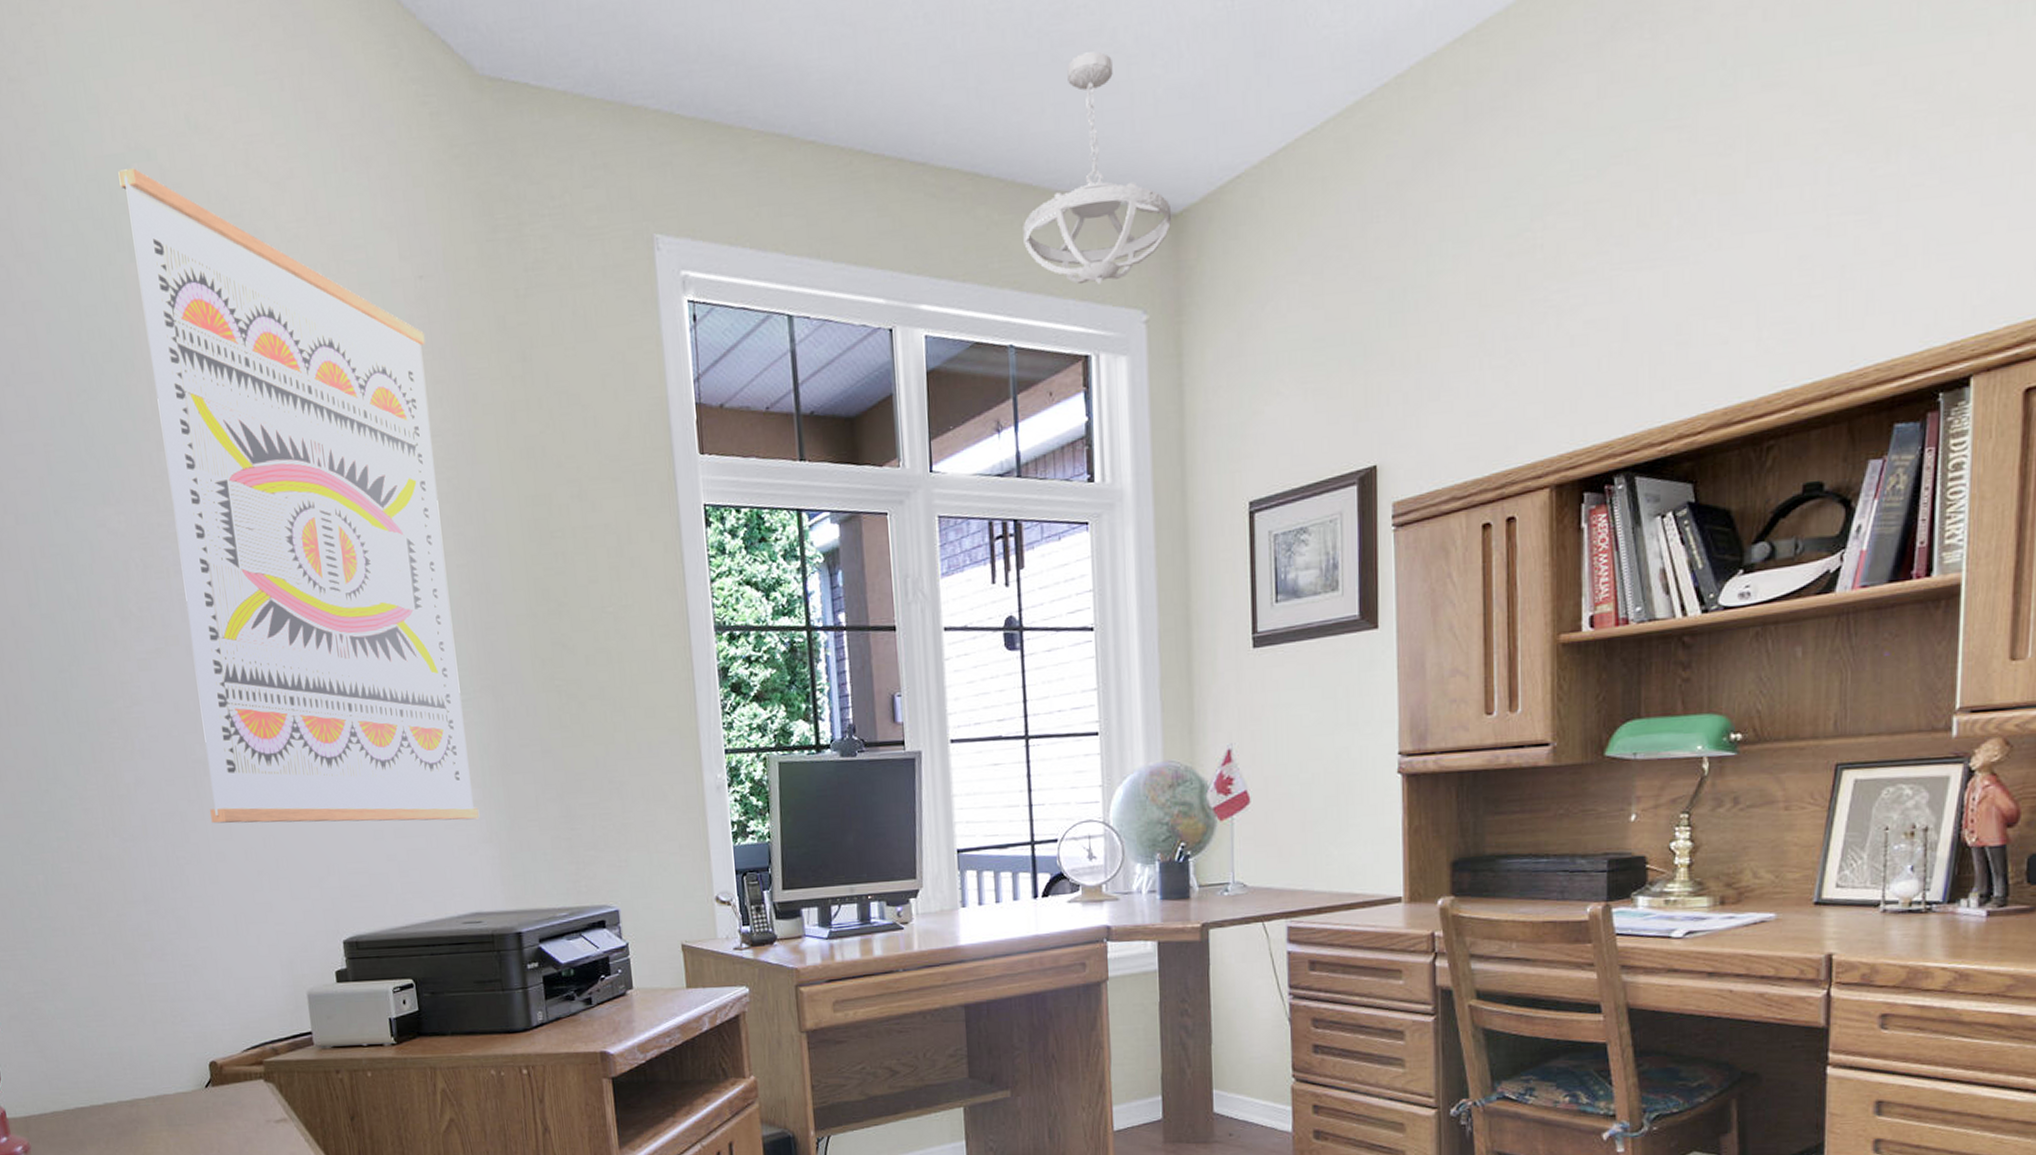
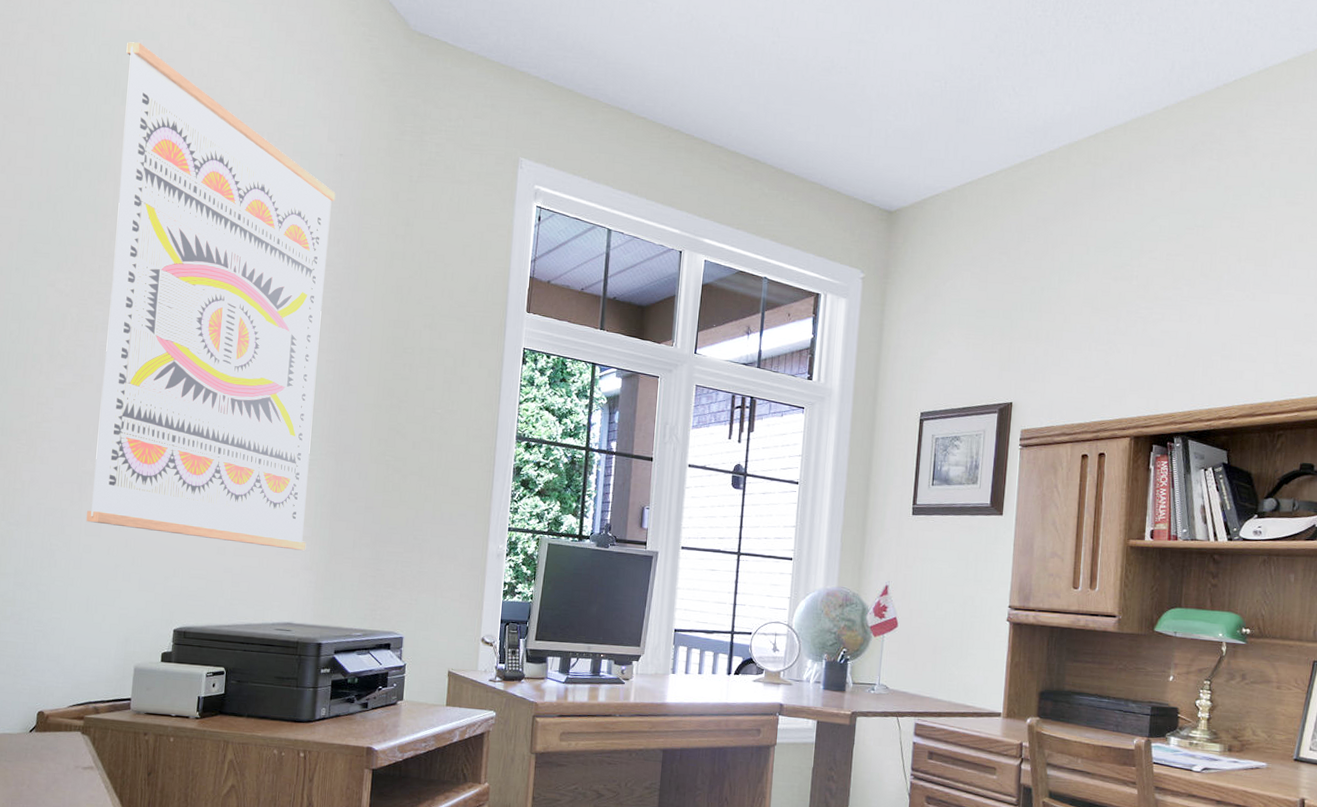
ceiling light fixture: present [1023,51,1172,285] -> none [783,97,889,248]

